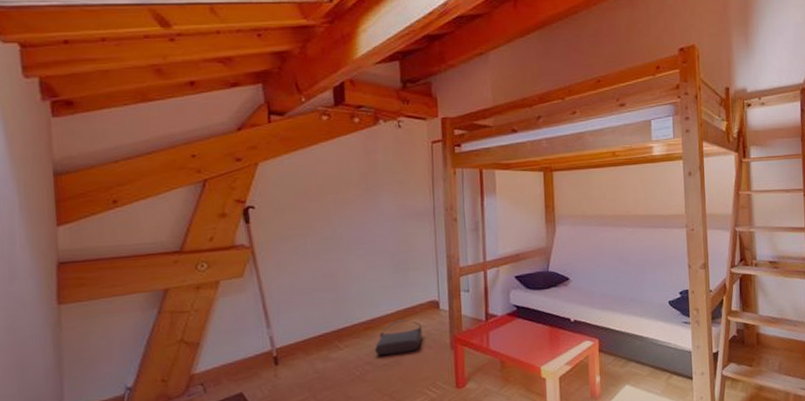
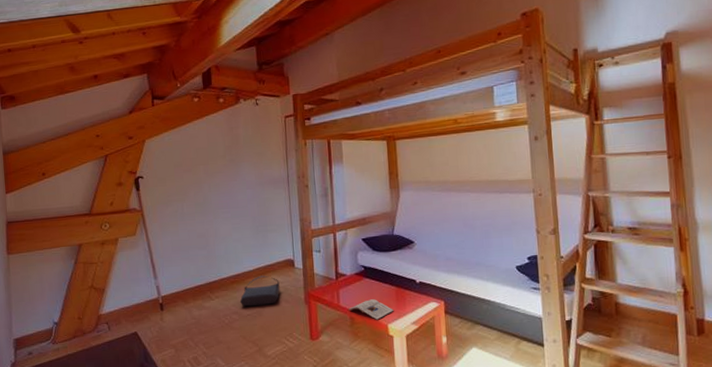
magazine: none [498,340,548,363] -> present [348,299,395,320]

